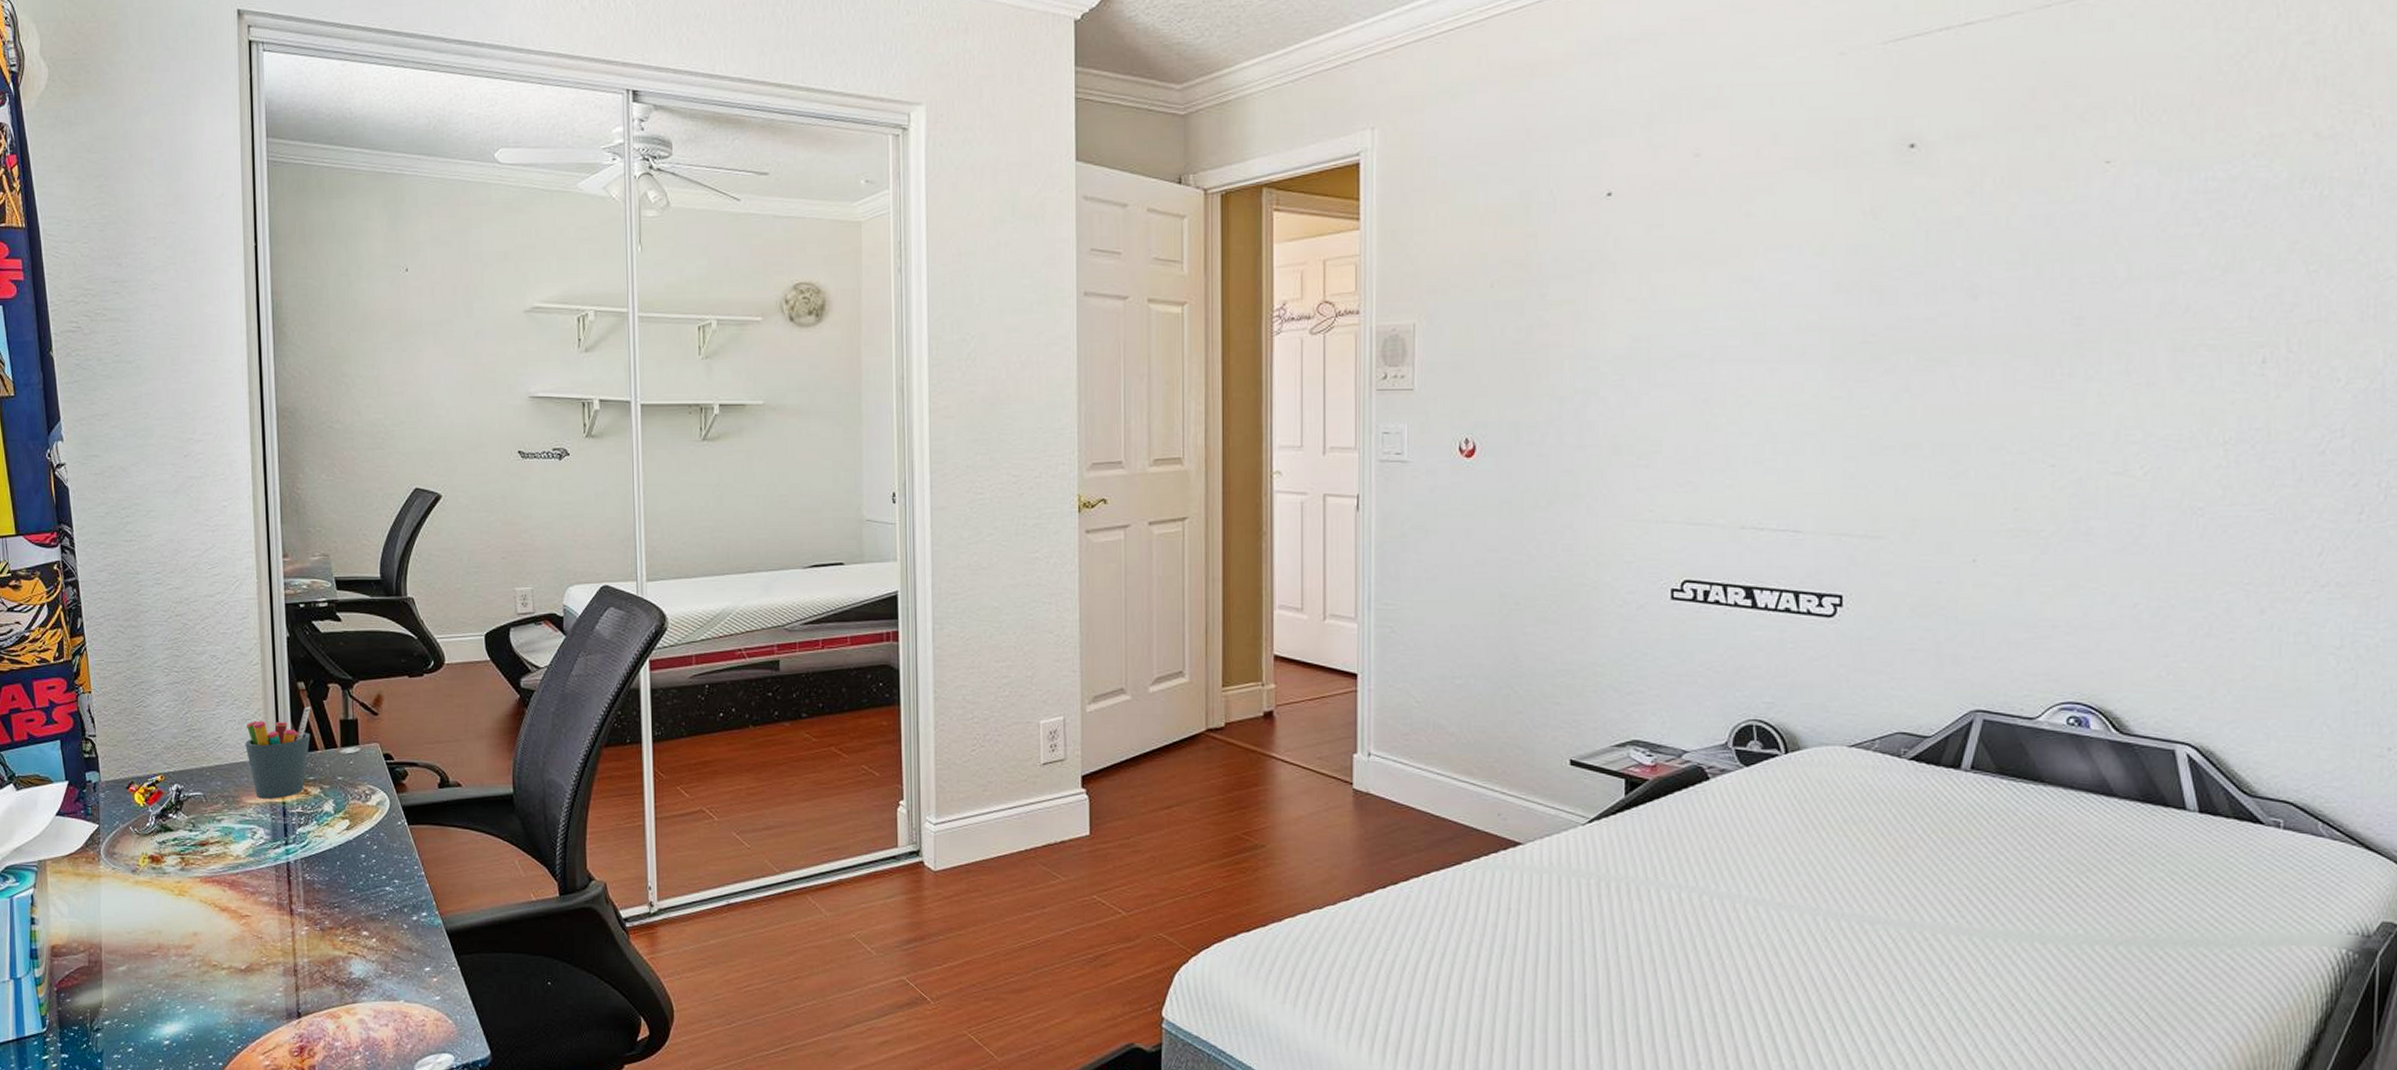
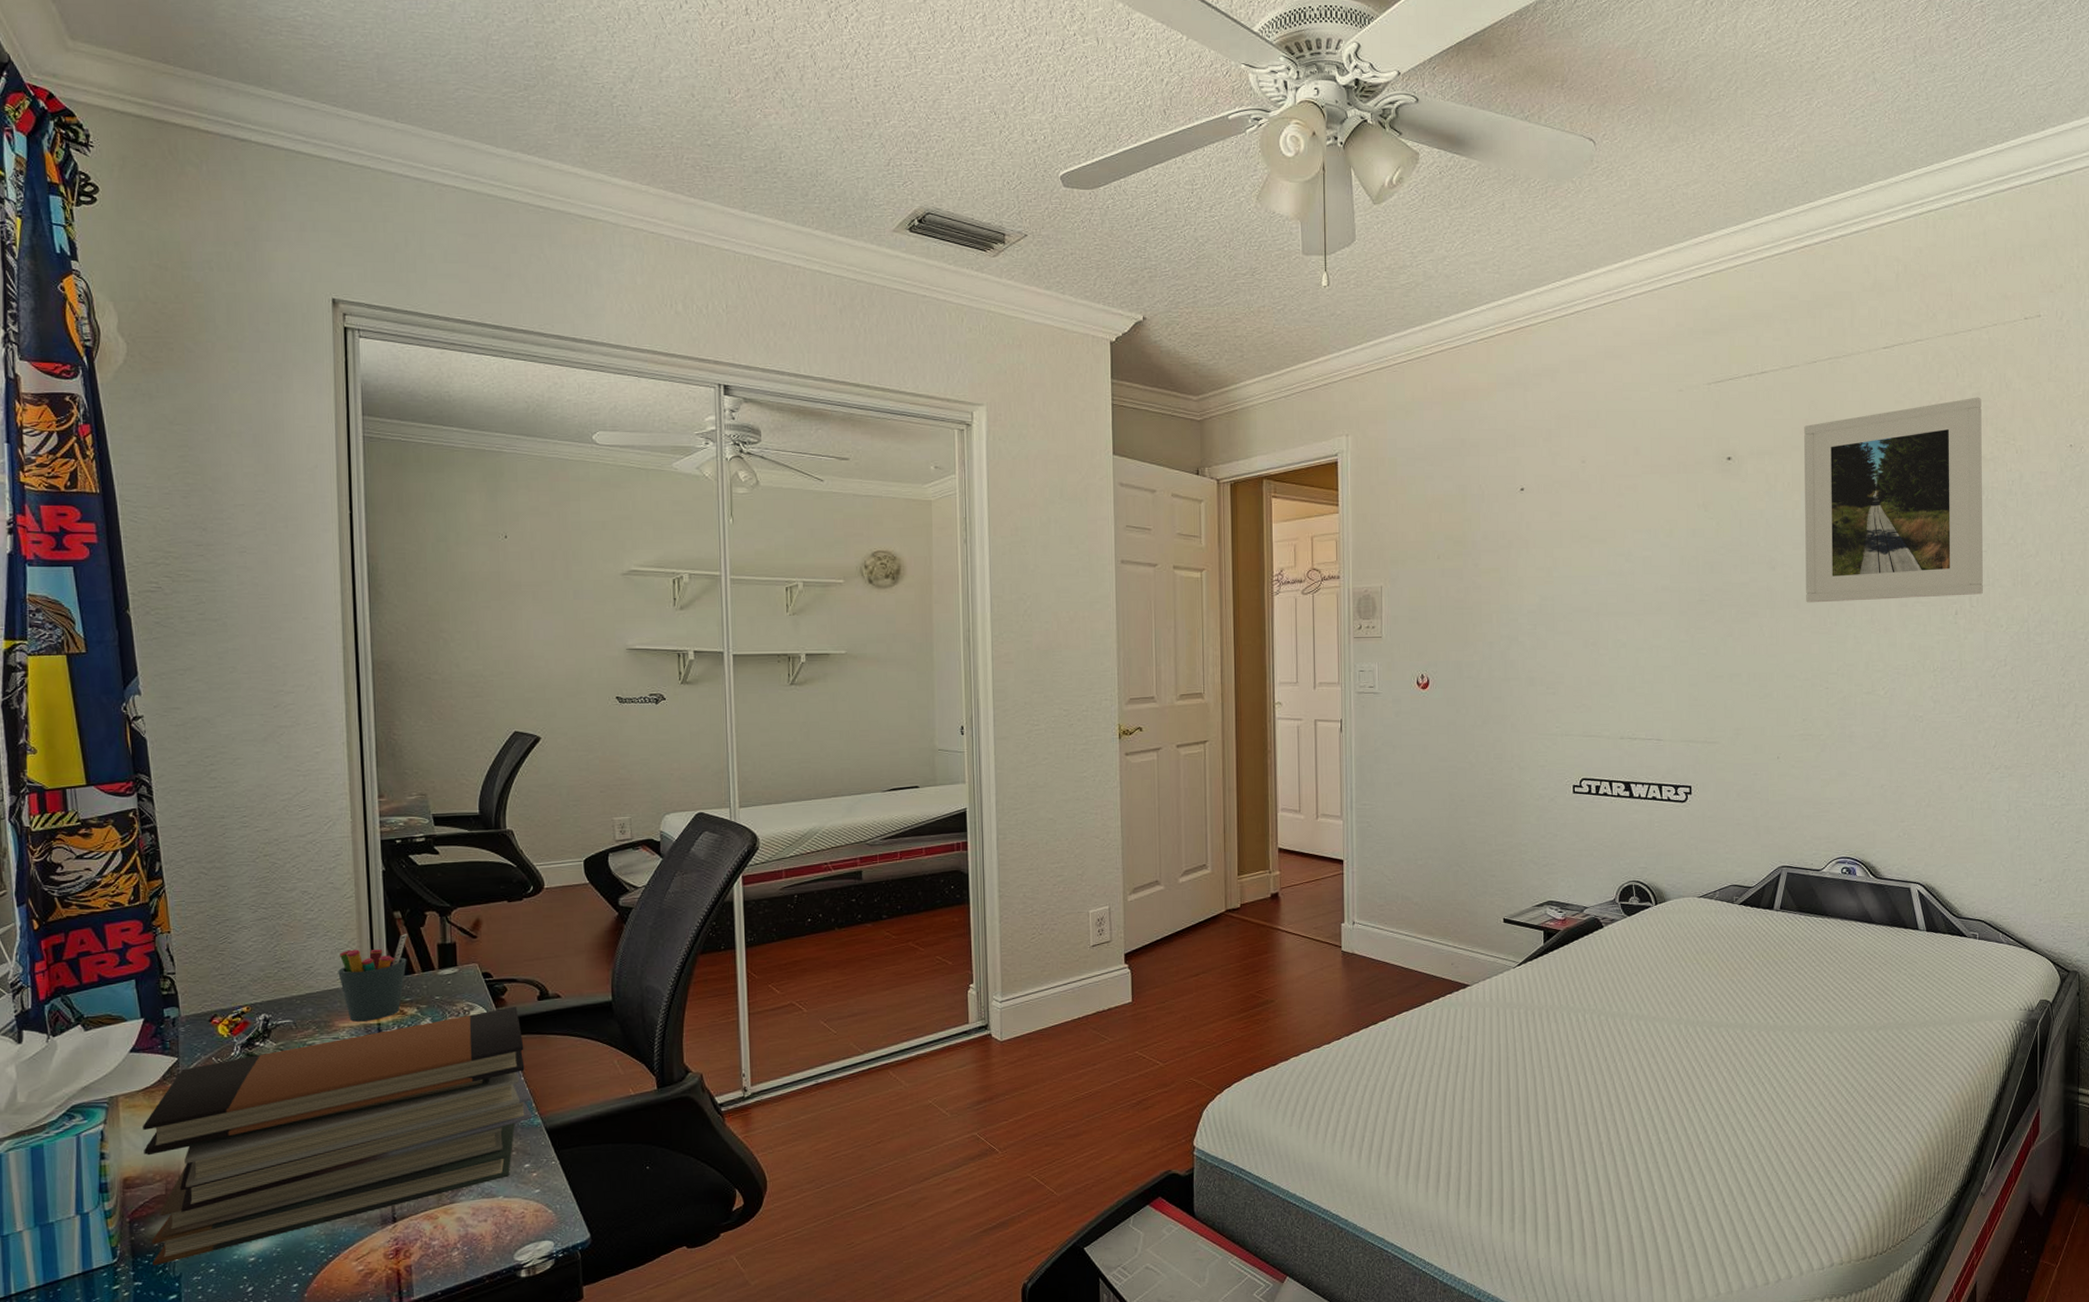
book stack: none [68,793,433,1039] -> present [143,1007,533,1265]
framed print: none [2024,46,2317,346] -> present [1804,397,1983,603]

